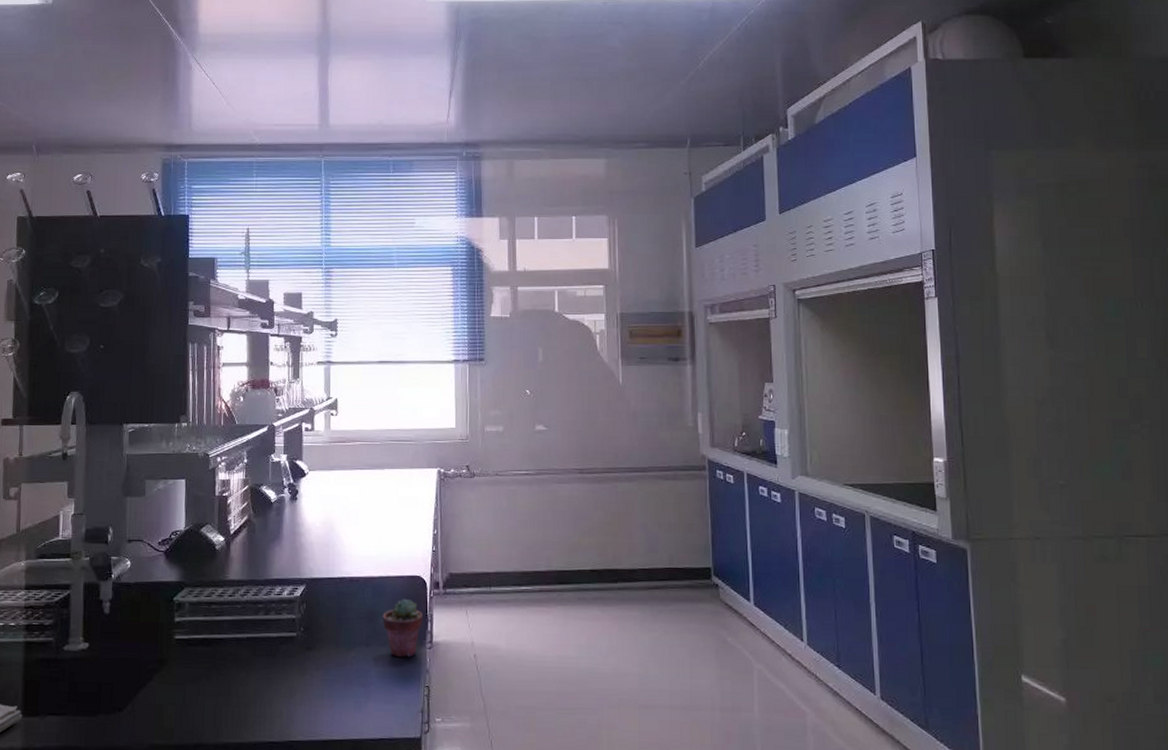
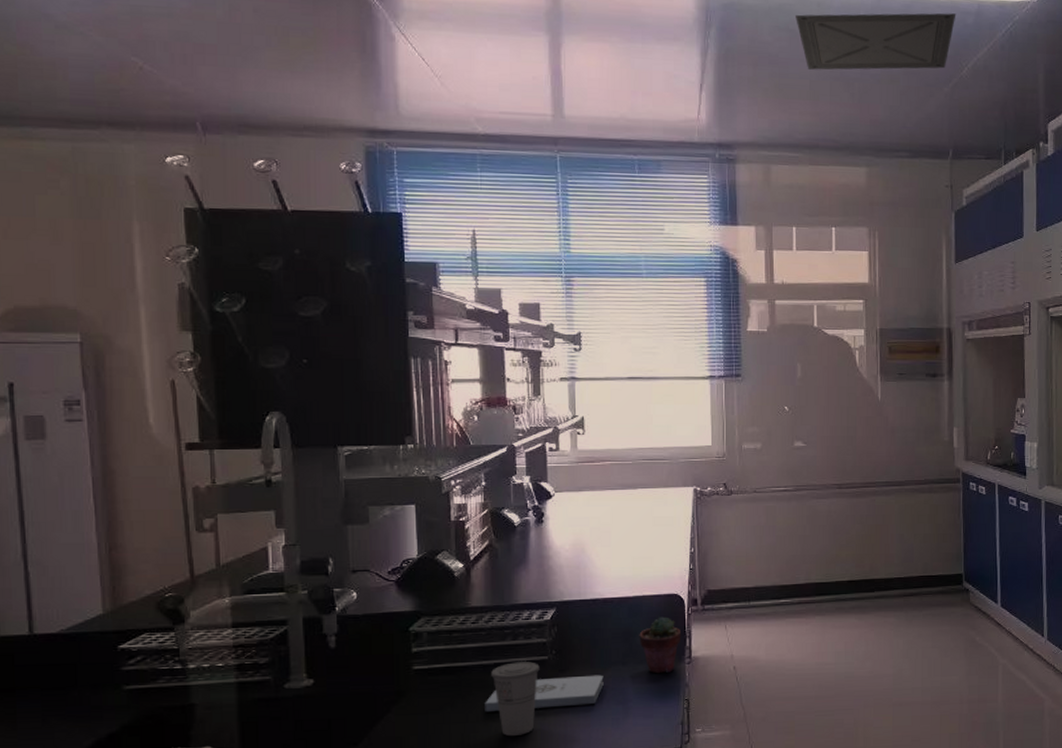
notepad: none [236,654,348,687] -> present [485,675,604,713]
cup: none [244,637,289,712] -> present [491,662,540,736]
ceiling vent: none [538,12,691,72] -> present [796,13,956,70]

